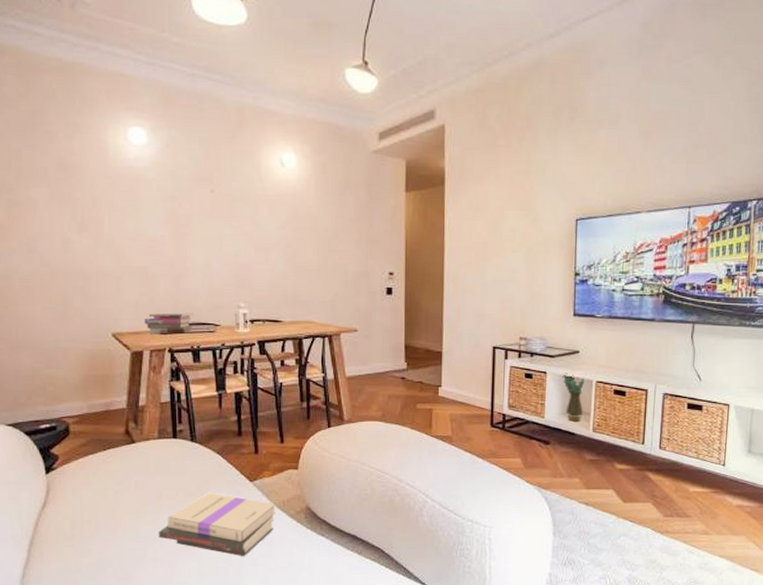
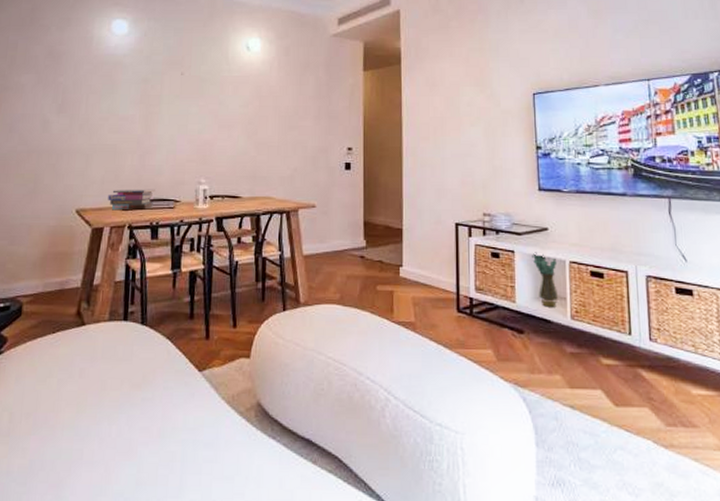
books: present [158,493,275,556] -> none [97,383,224,461]

